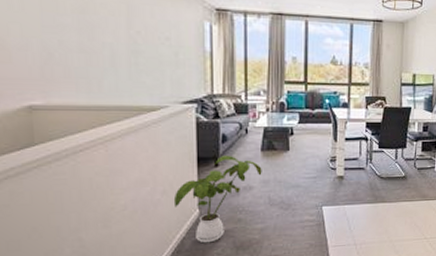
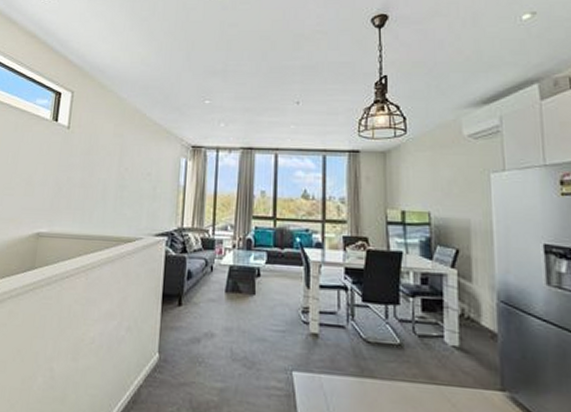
house plant: present [173,156,262,243] -> none [136,294,225,397]

